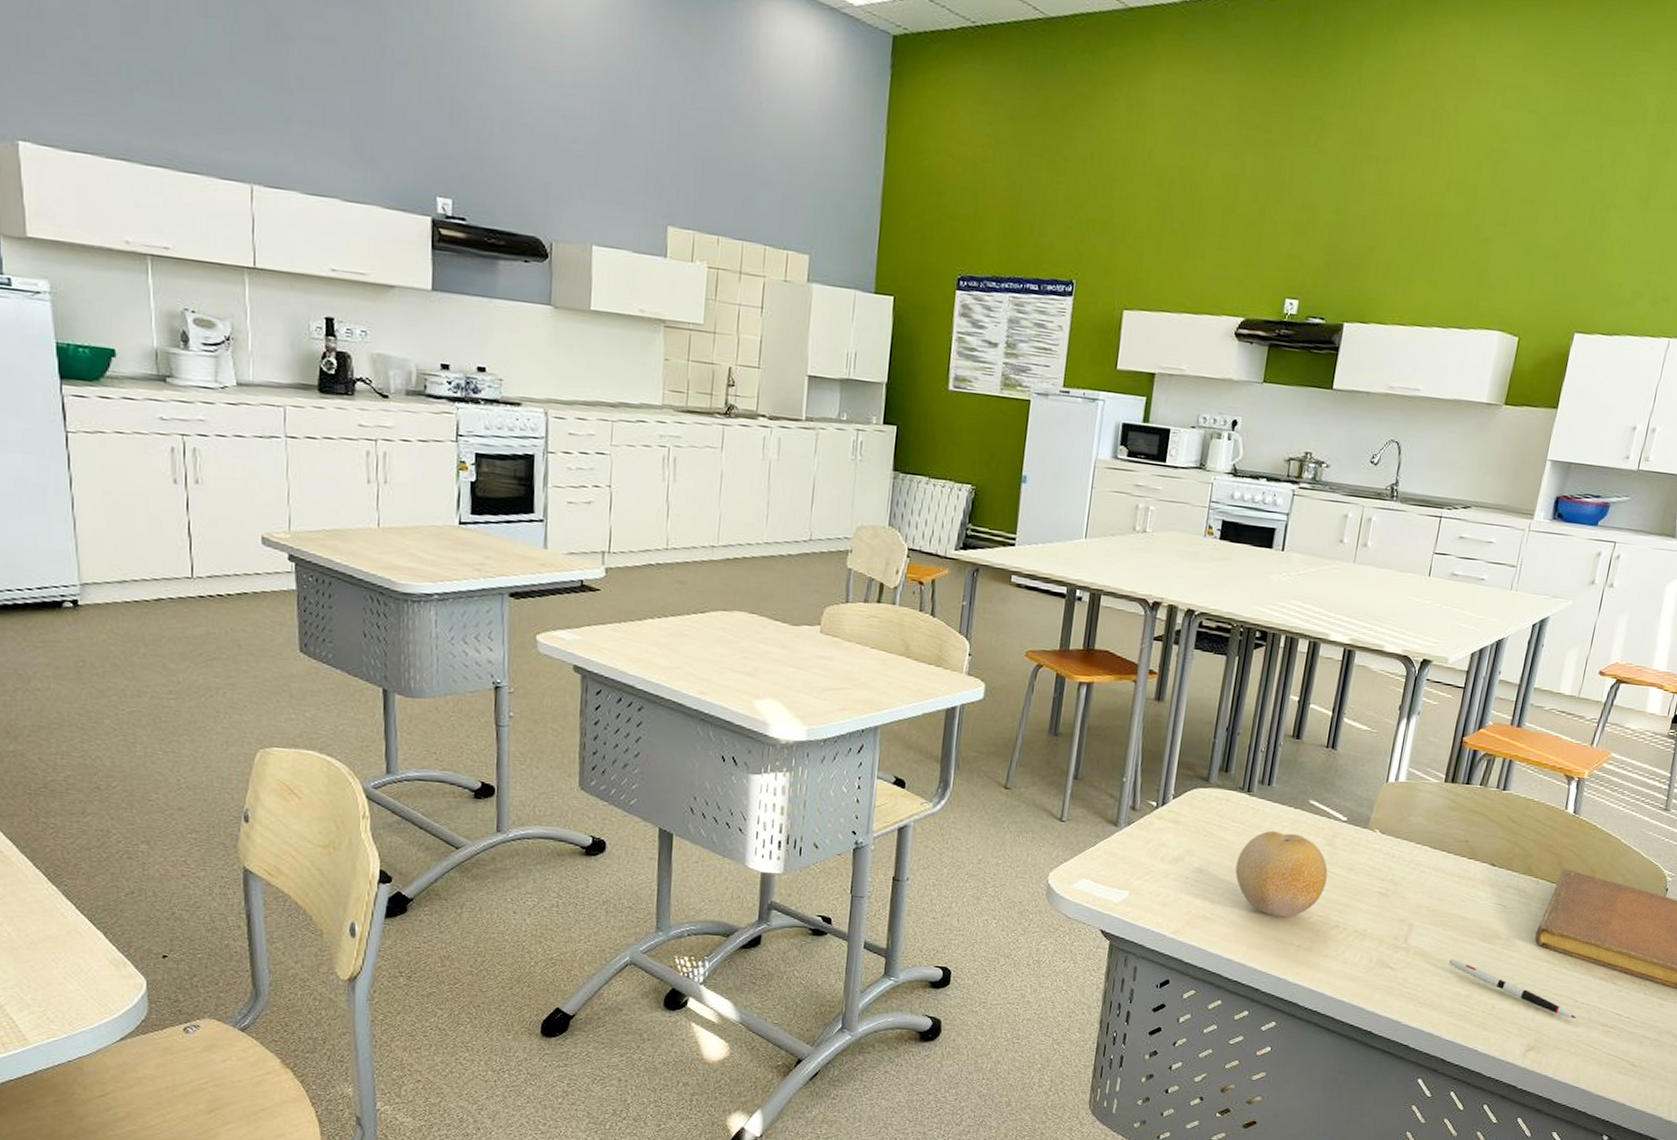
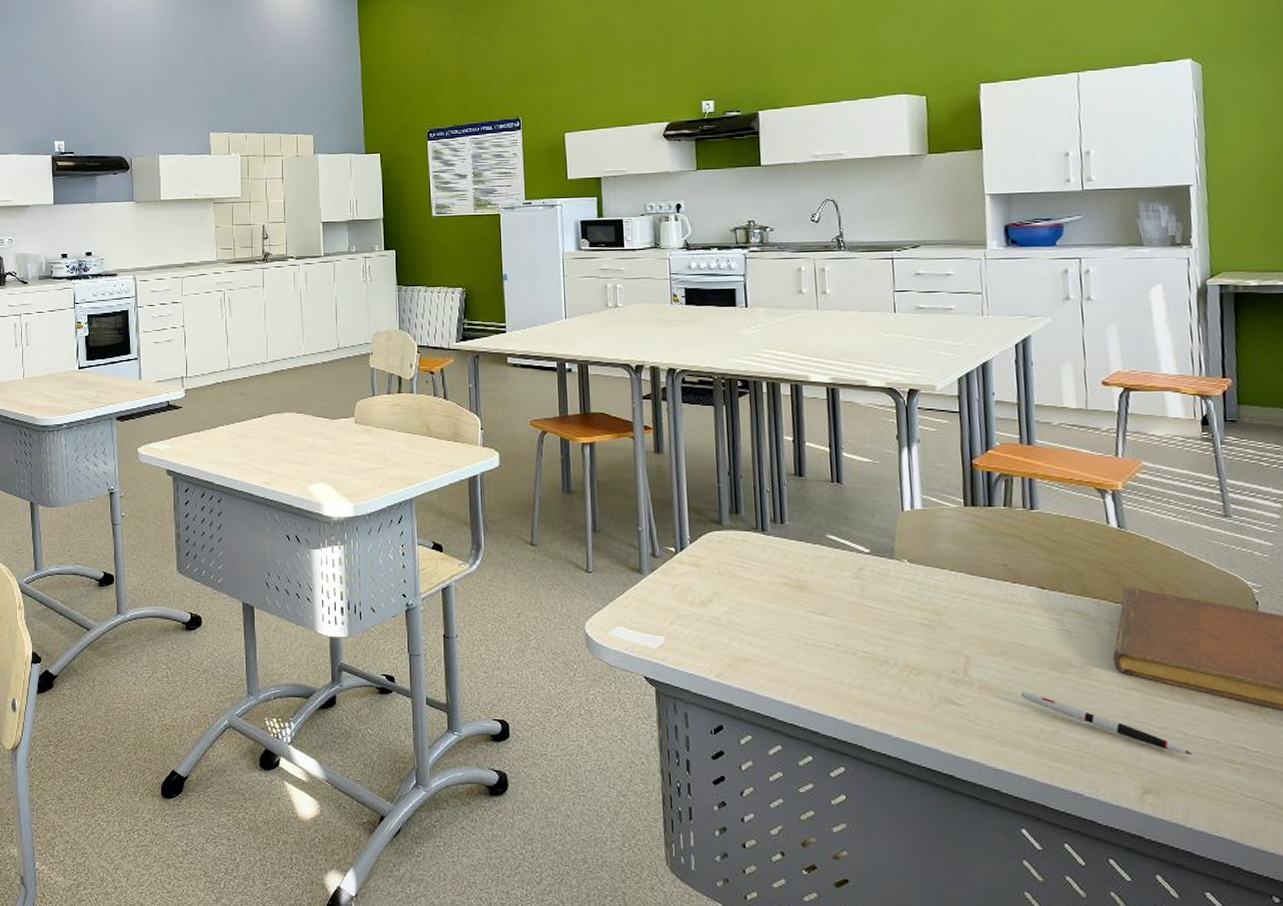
fruit: present [1235,830,1328,918] -> none [766,567,864,656]

